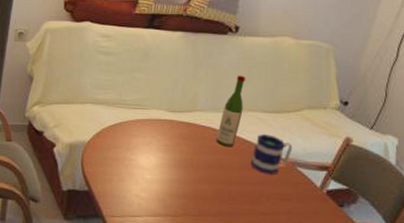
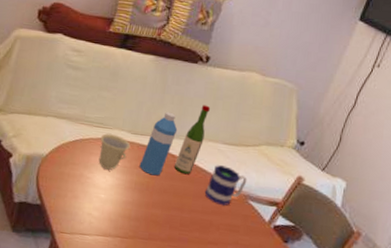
cup: none [139,114,170,150] -> present [98,133,131,170]
water bottle: none [181,86,215,151] -> present [139,111,178,176]

